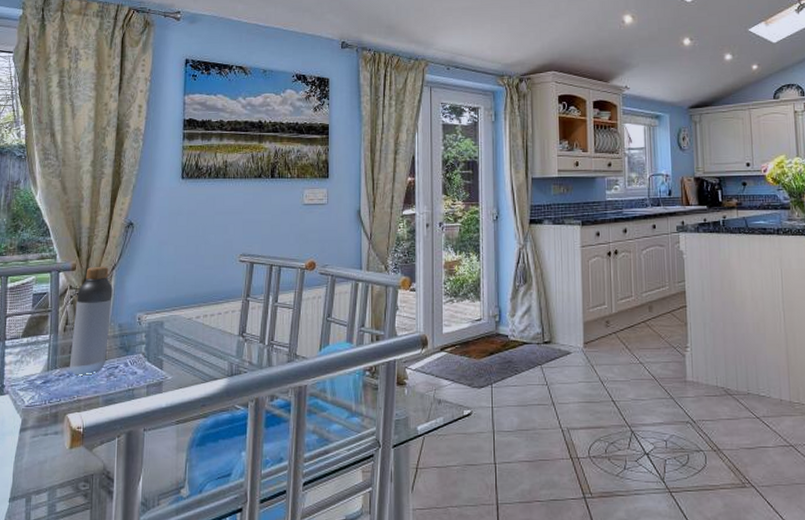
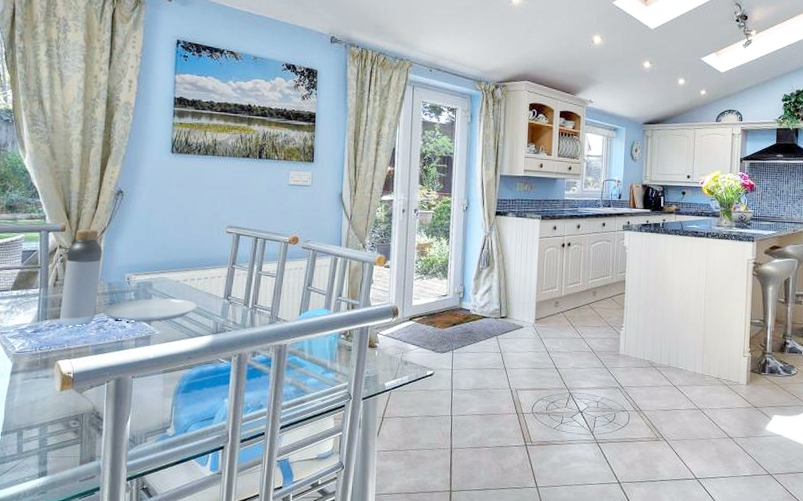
plate: none [111,339,210,367] -> present [101,298,197,322]

